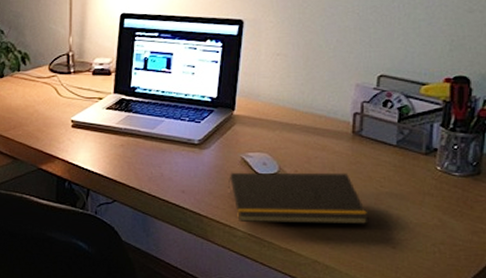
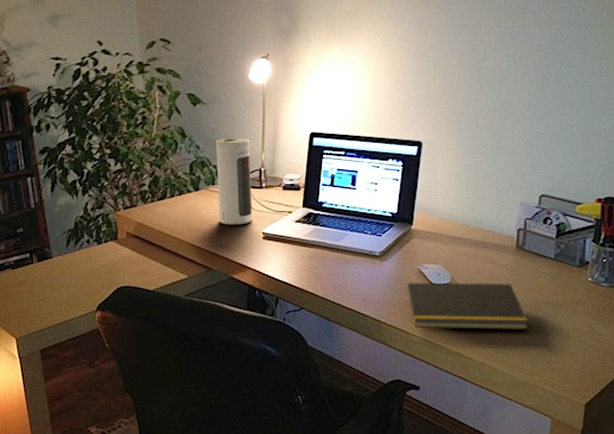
speaker: none [20,21,60,113] -> present [215,138,252,225]

